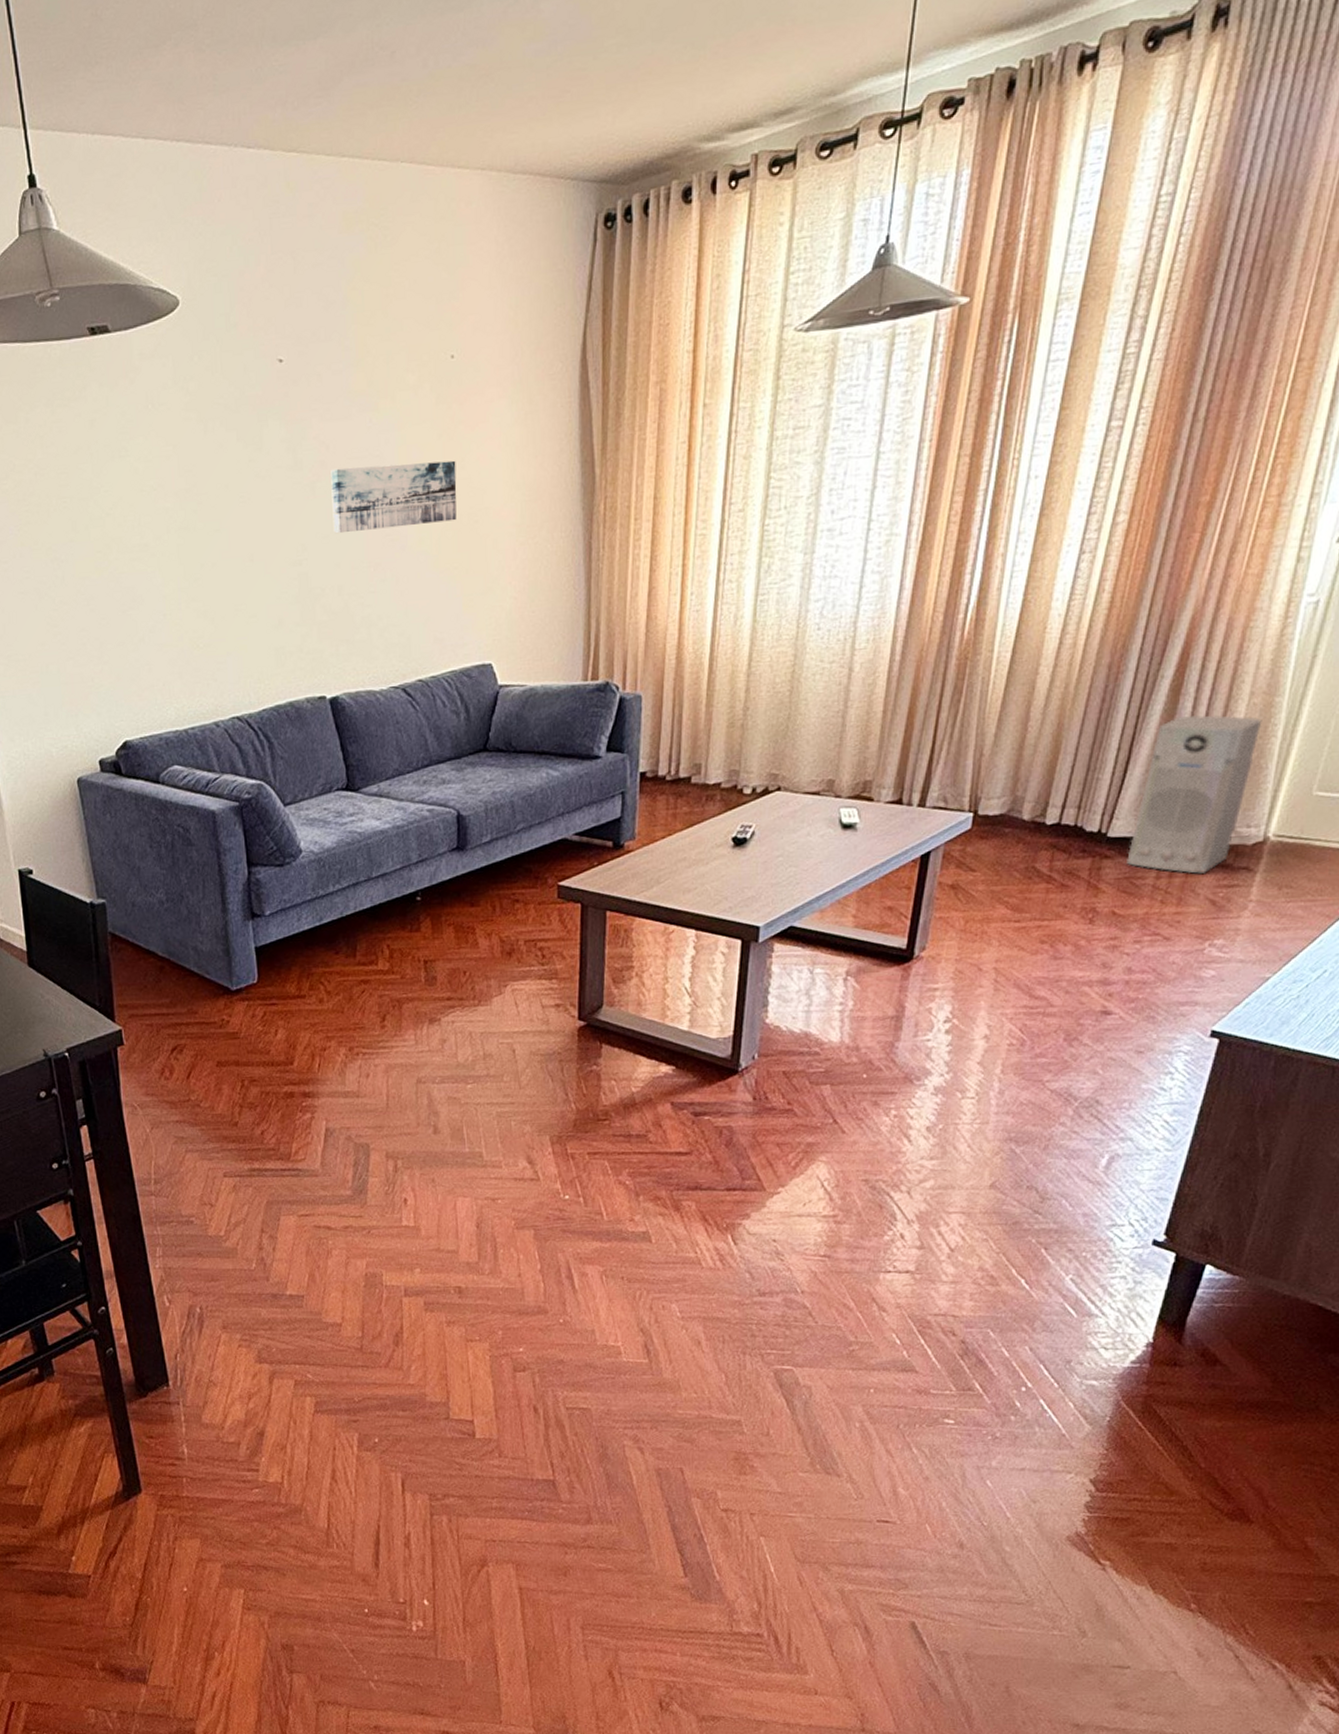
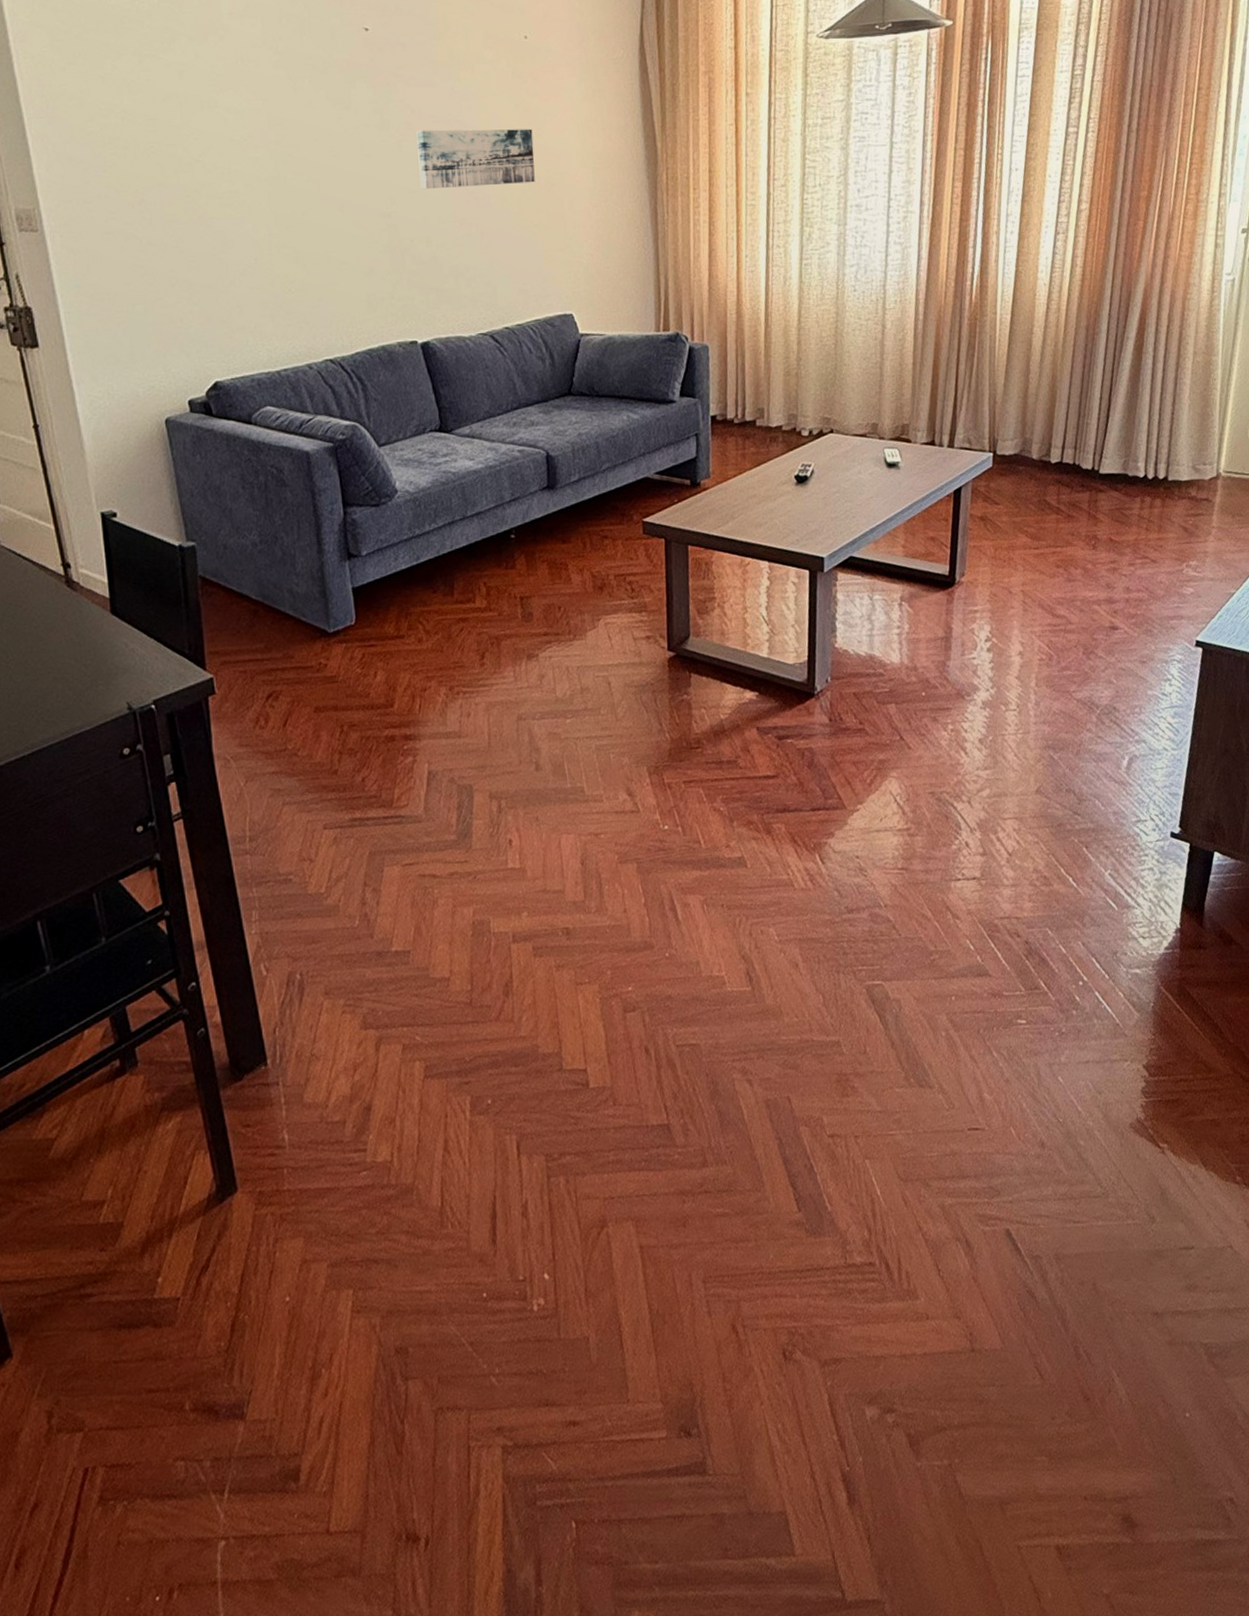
air purifier: present [1127,714,1262,875] -> none [1116,370,1205,505]

